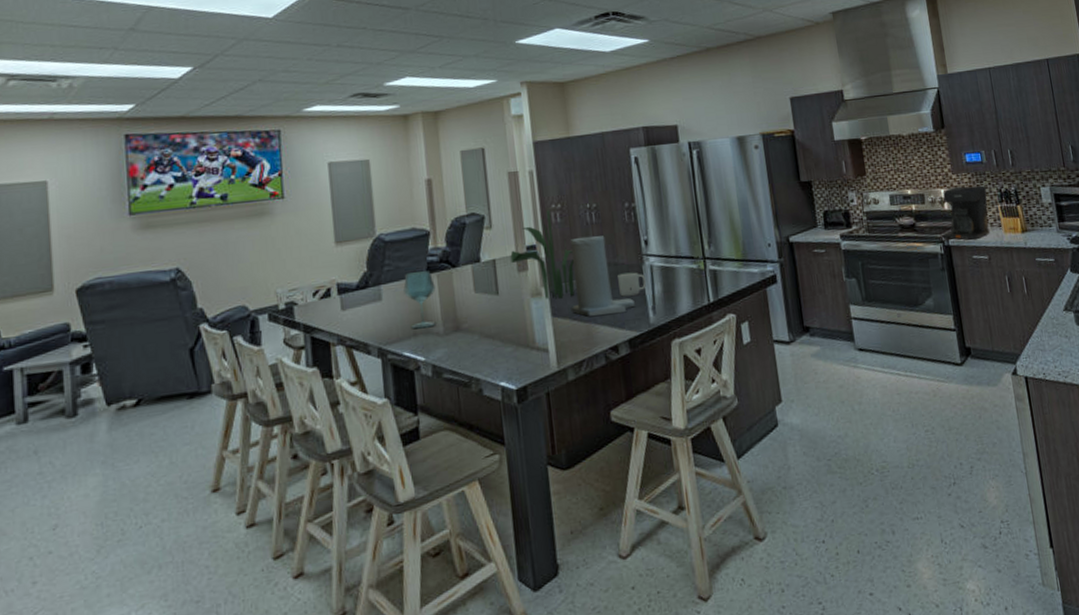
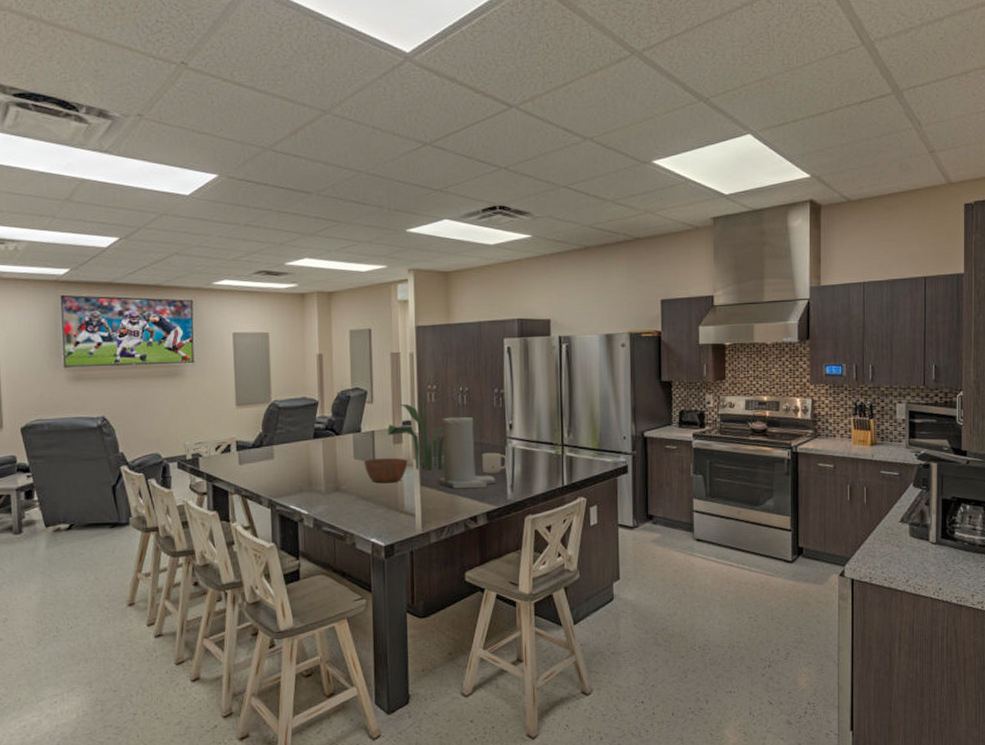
wine glass: present [403,271,436,330] -> none [293,436,320,486]
bowl: none [486,287,536,318] -> present [364,457,407,483]
coffee maker: present [942,185,990,241] -> none [791,397,843,449]

